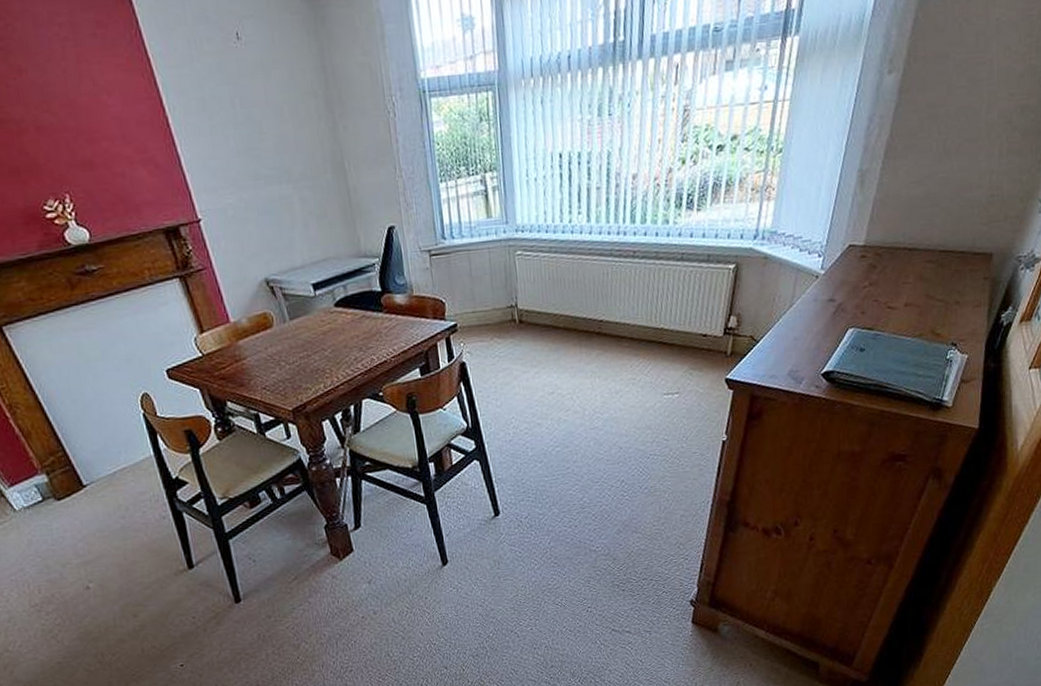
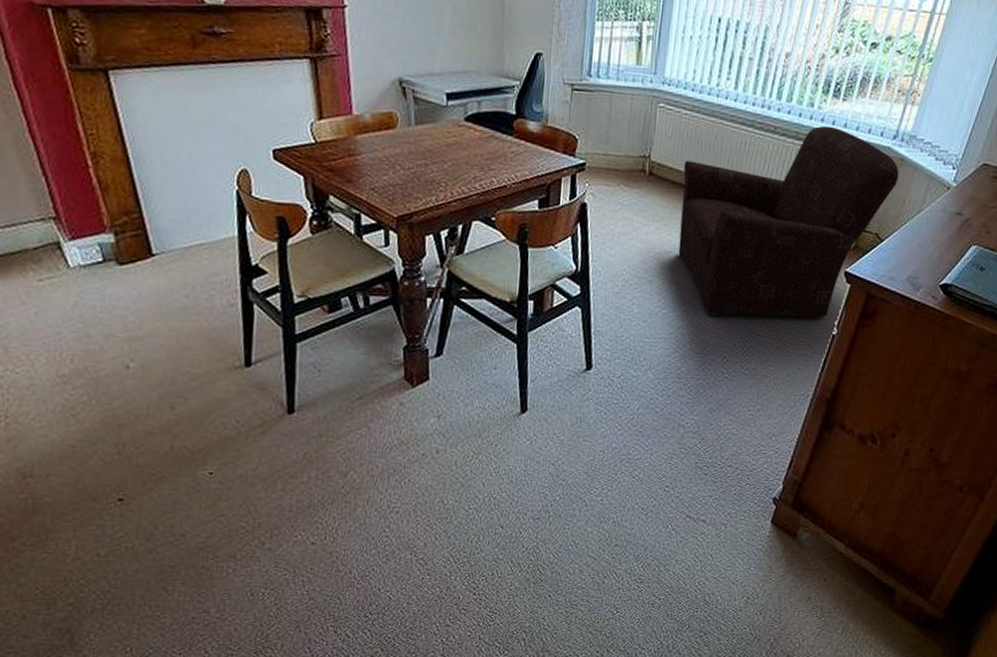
armchair: none [551,239,765,445] -> present [678,125,899,319]

